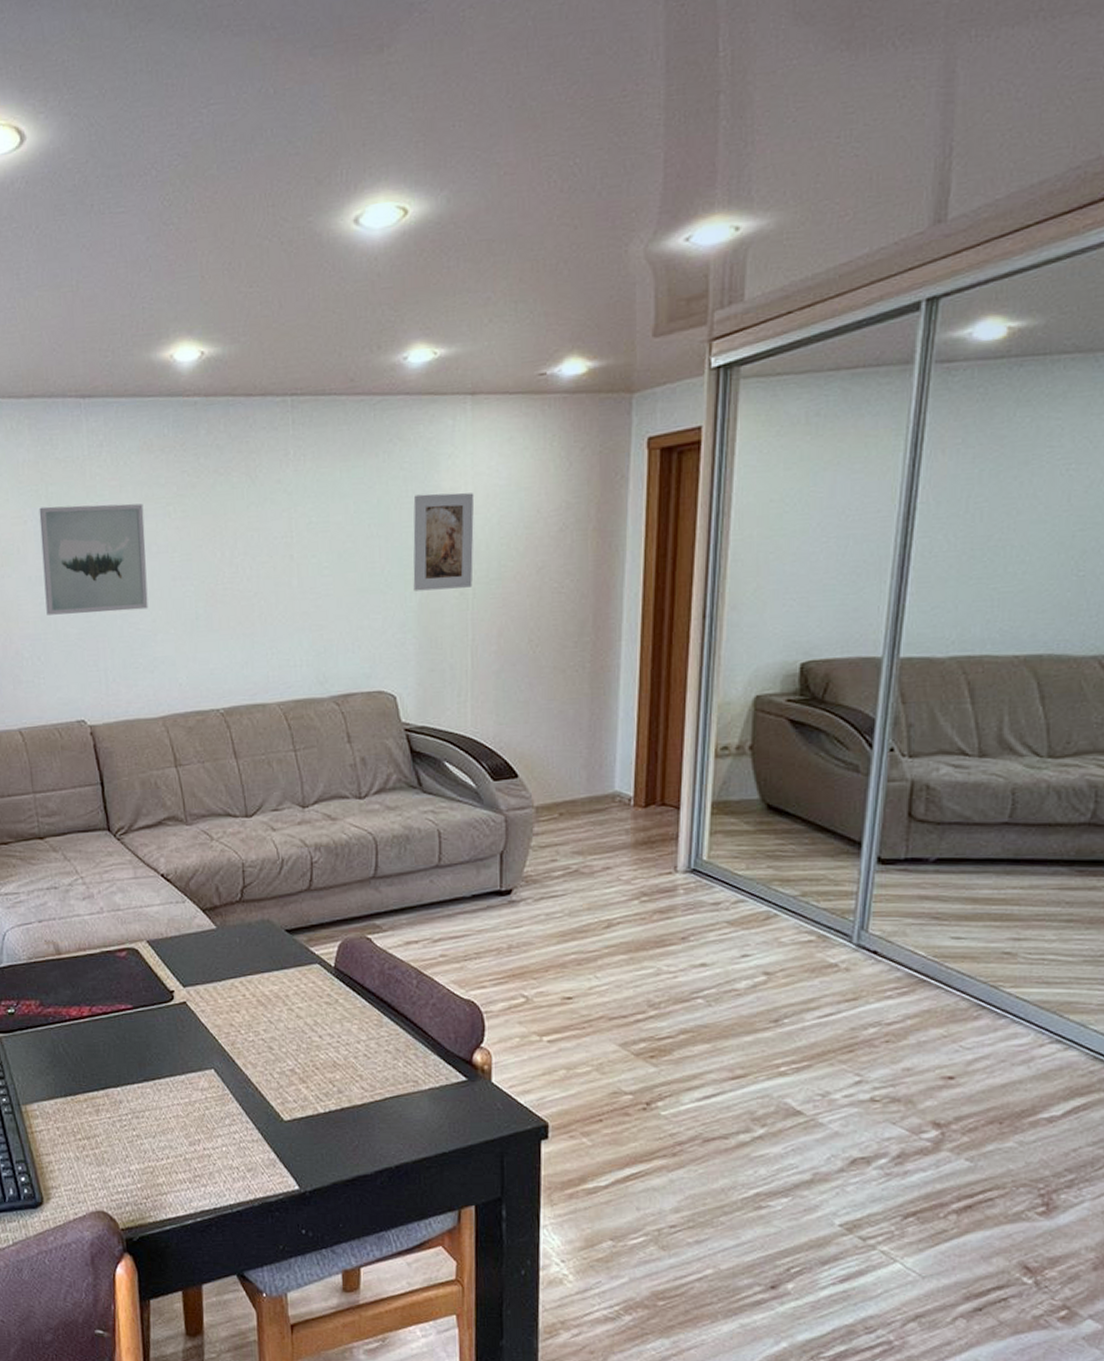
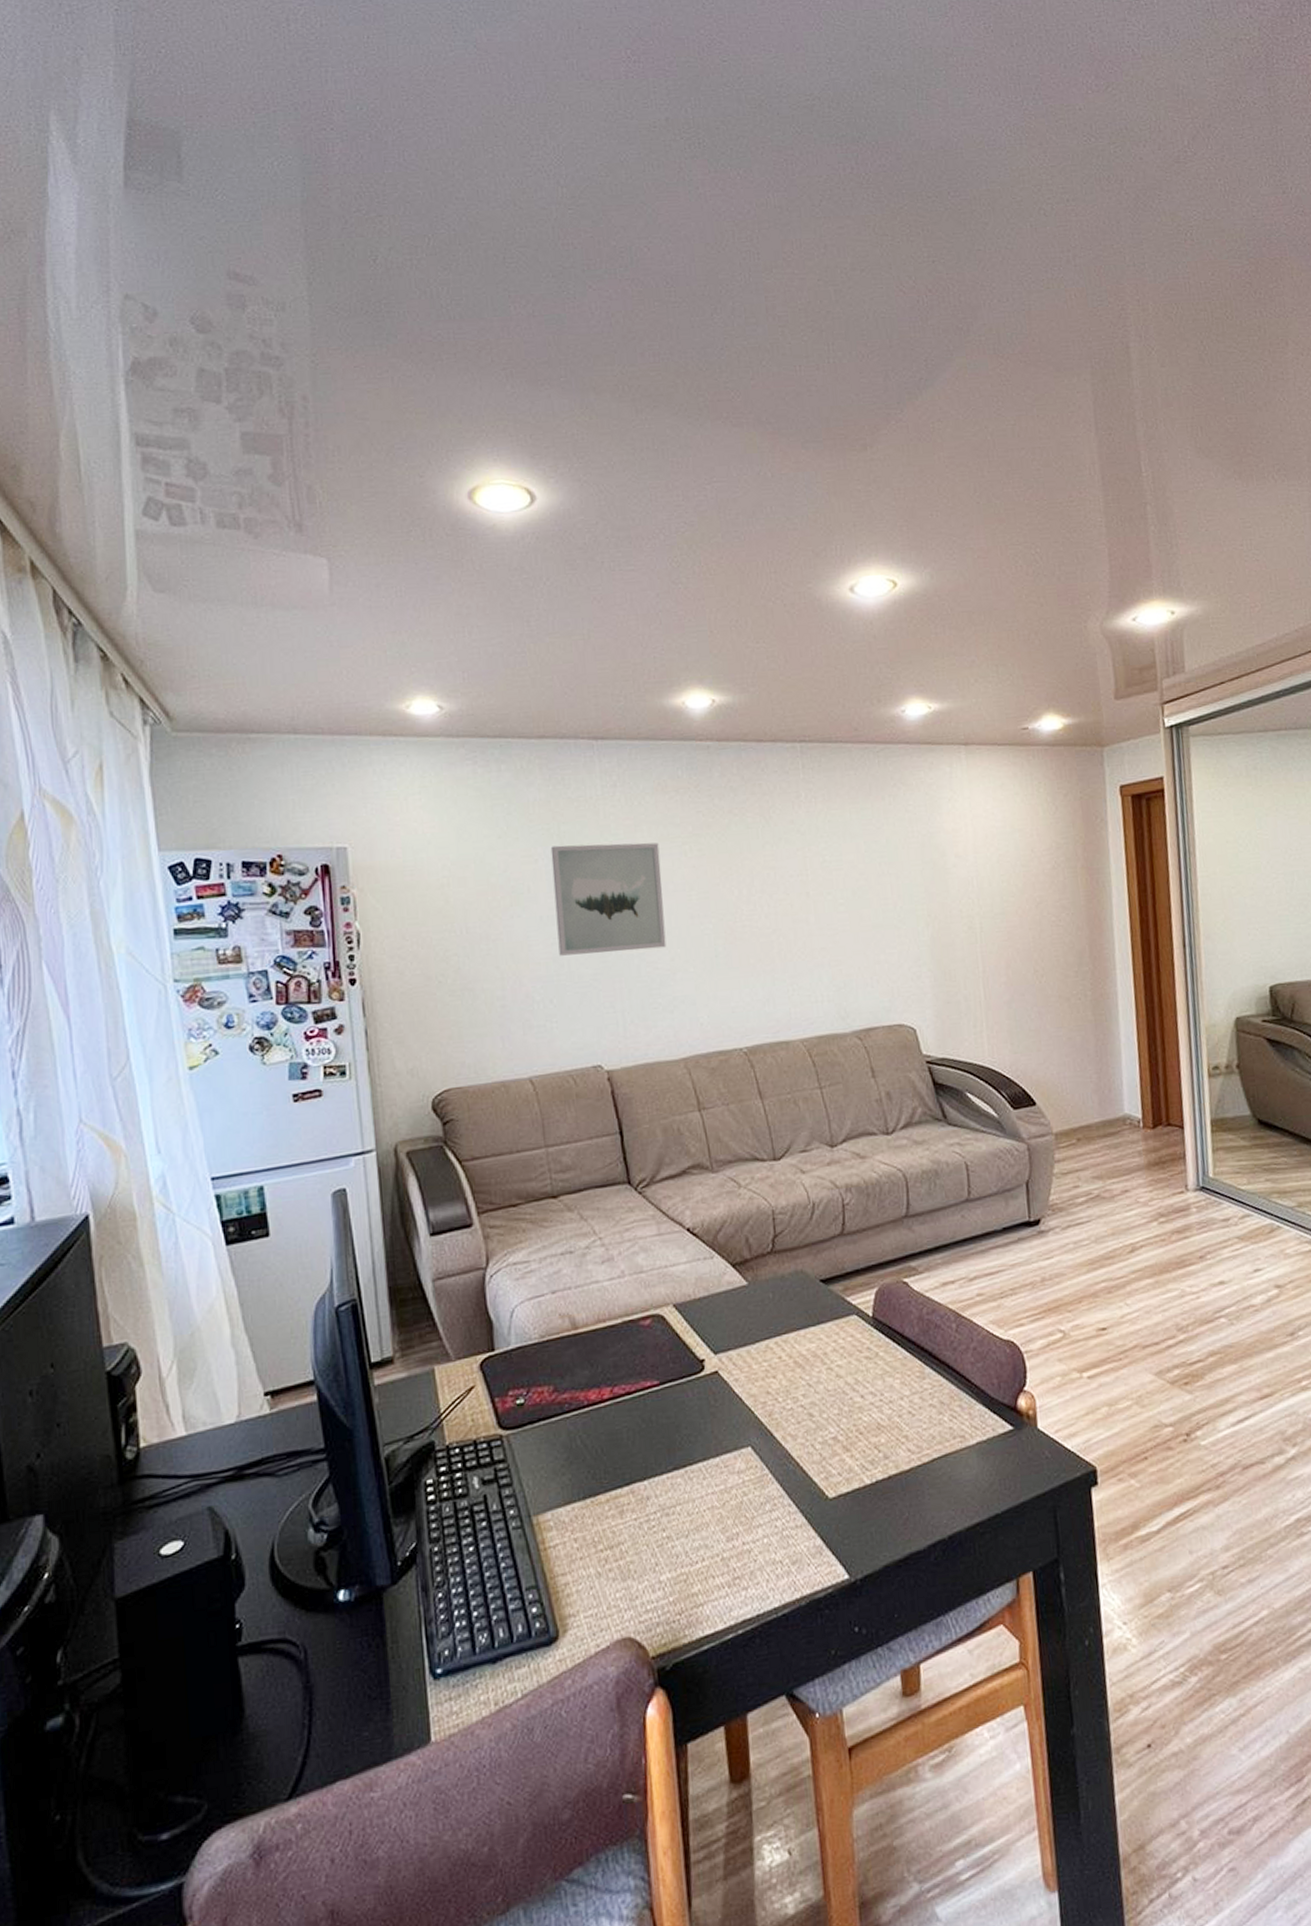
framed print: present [413,493,474,591] -> none [919,833,979,926]

